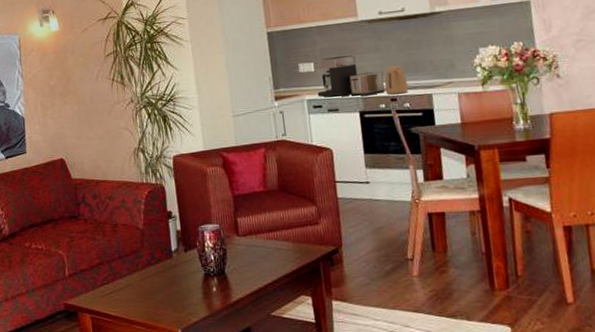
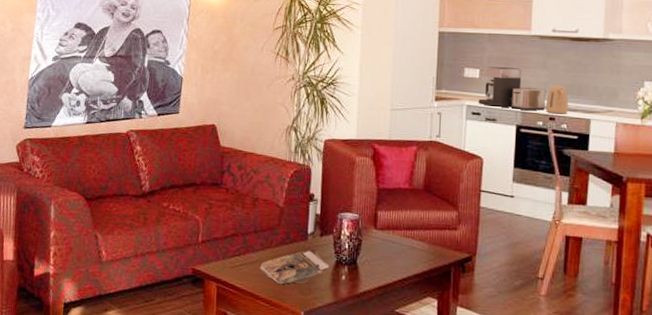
magazine: none [130,266,199,306] -> present [260,249,330,285]

